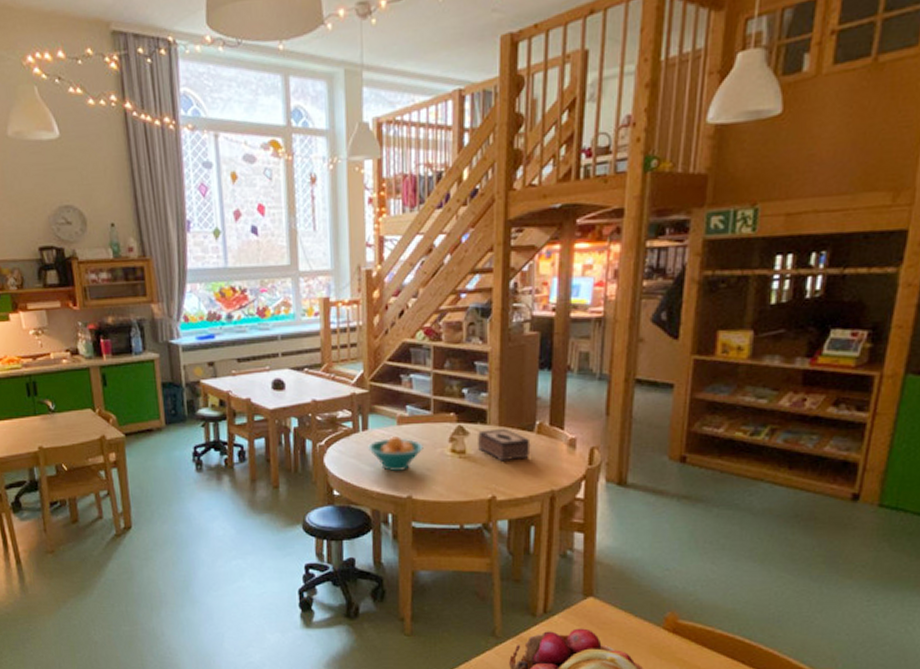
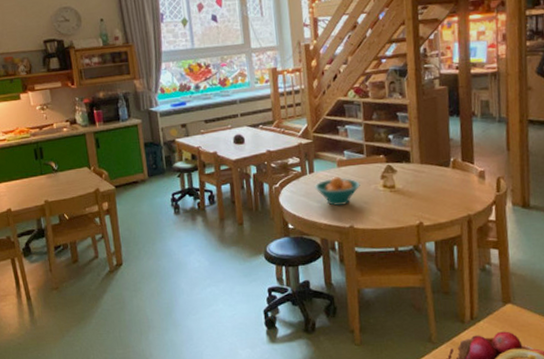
tissue box: present [478,428,531,462] -> none [404,165,448,193]

